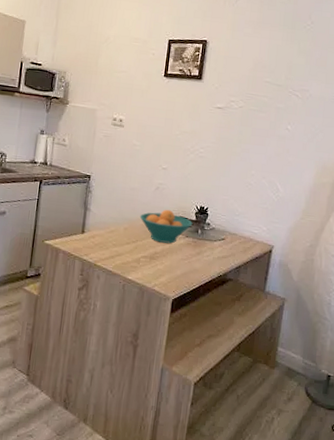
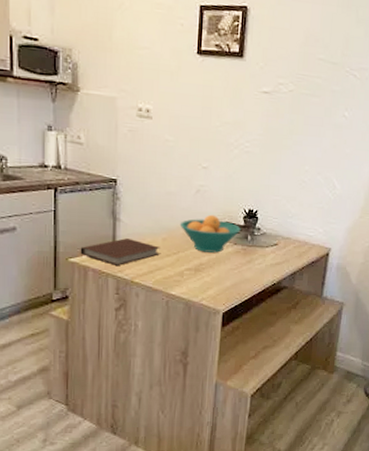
notebook: none [54,226,122,250] -> present [80,238,160,266]

